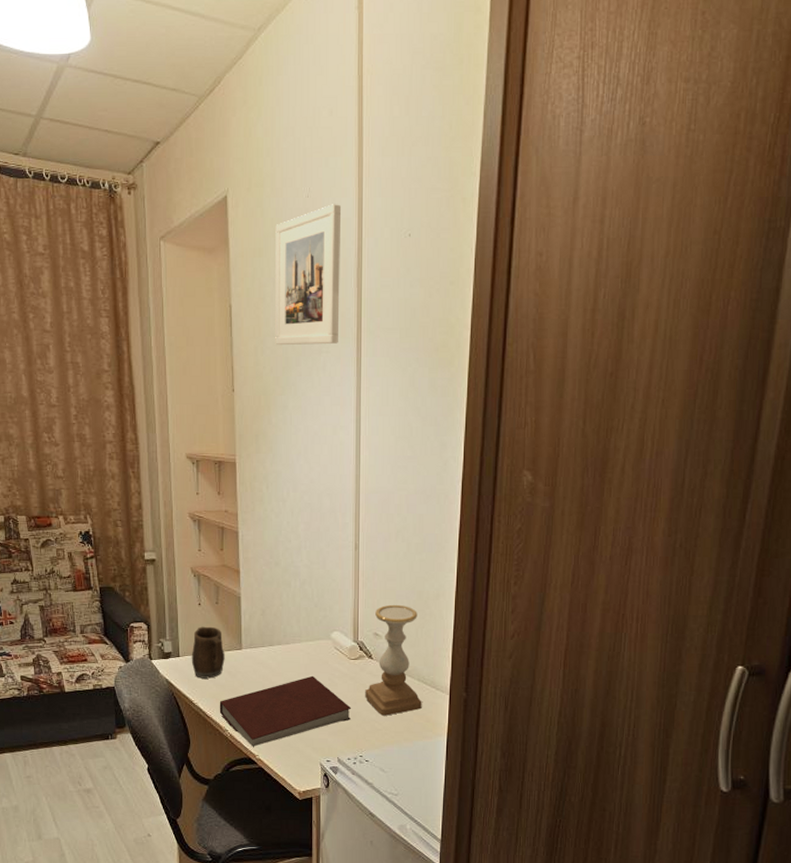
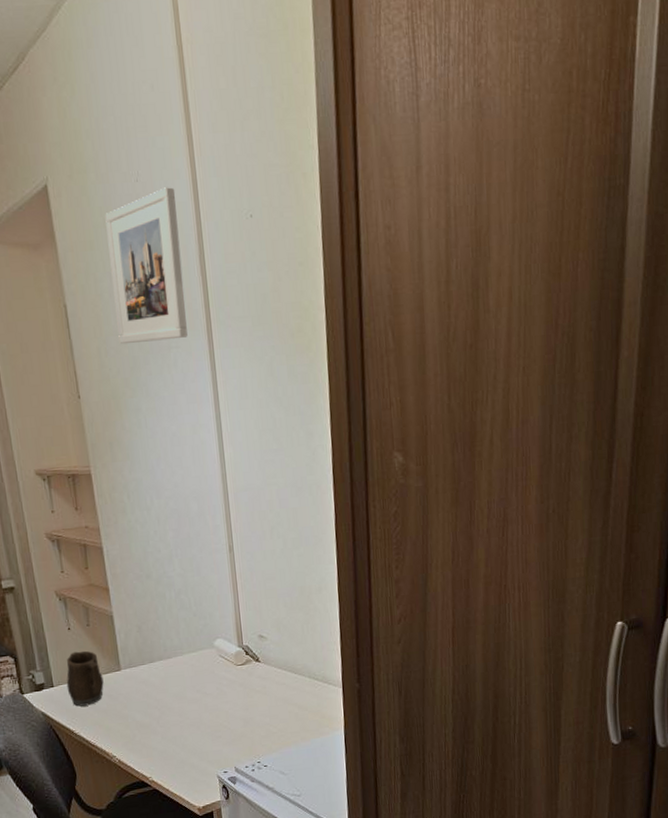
notebook: present [219,675,352,747] -> none [103,687,244,769]
candle holder: present [365,604,422,716] -> none [256,603,316,718]

